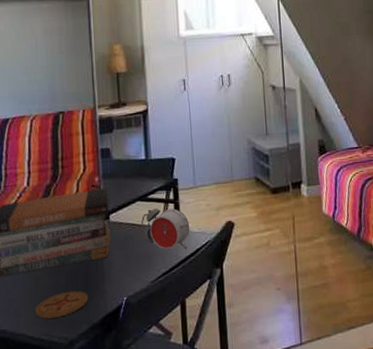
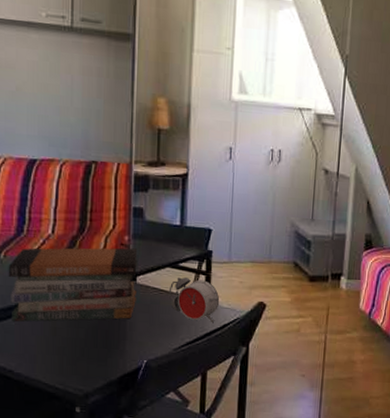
coaster: present [34,290,89,319] -> none [51,345,108,370]

